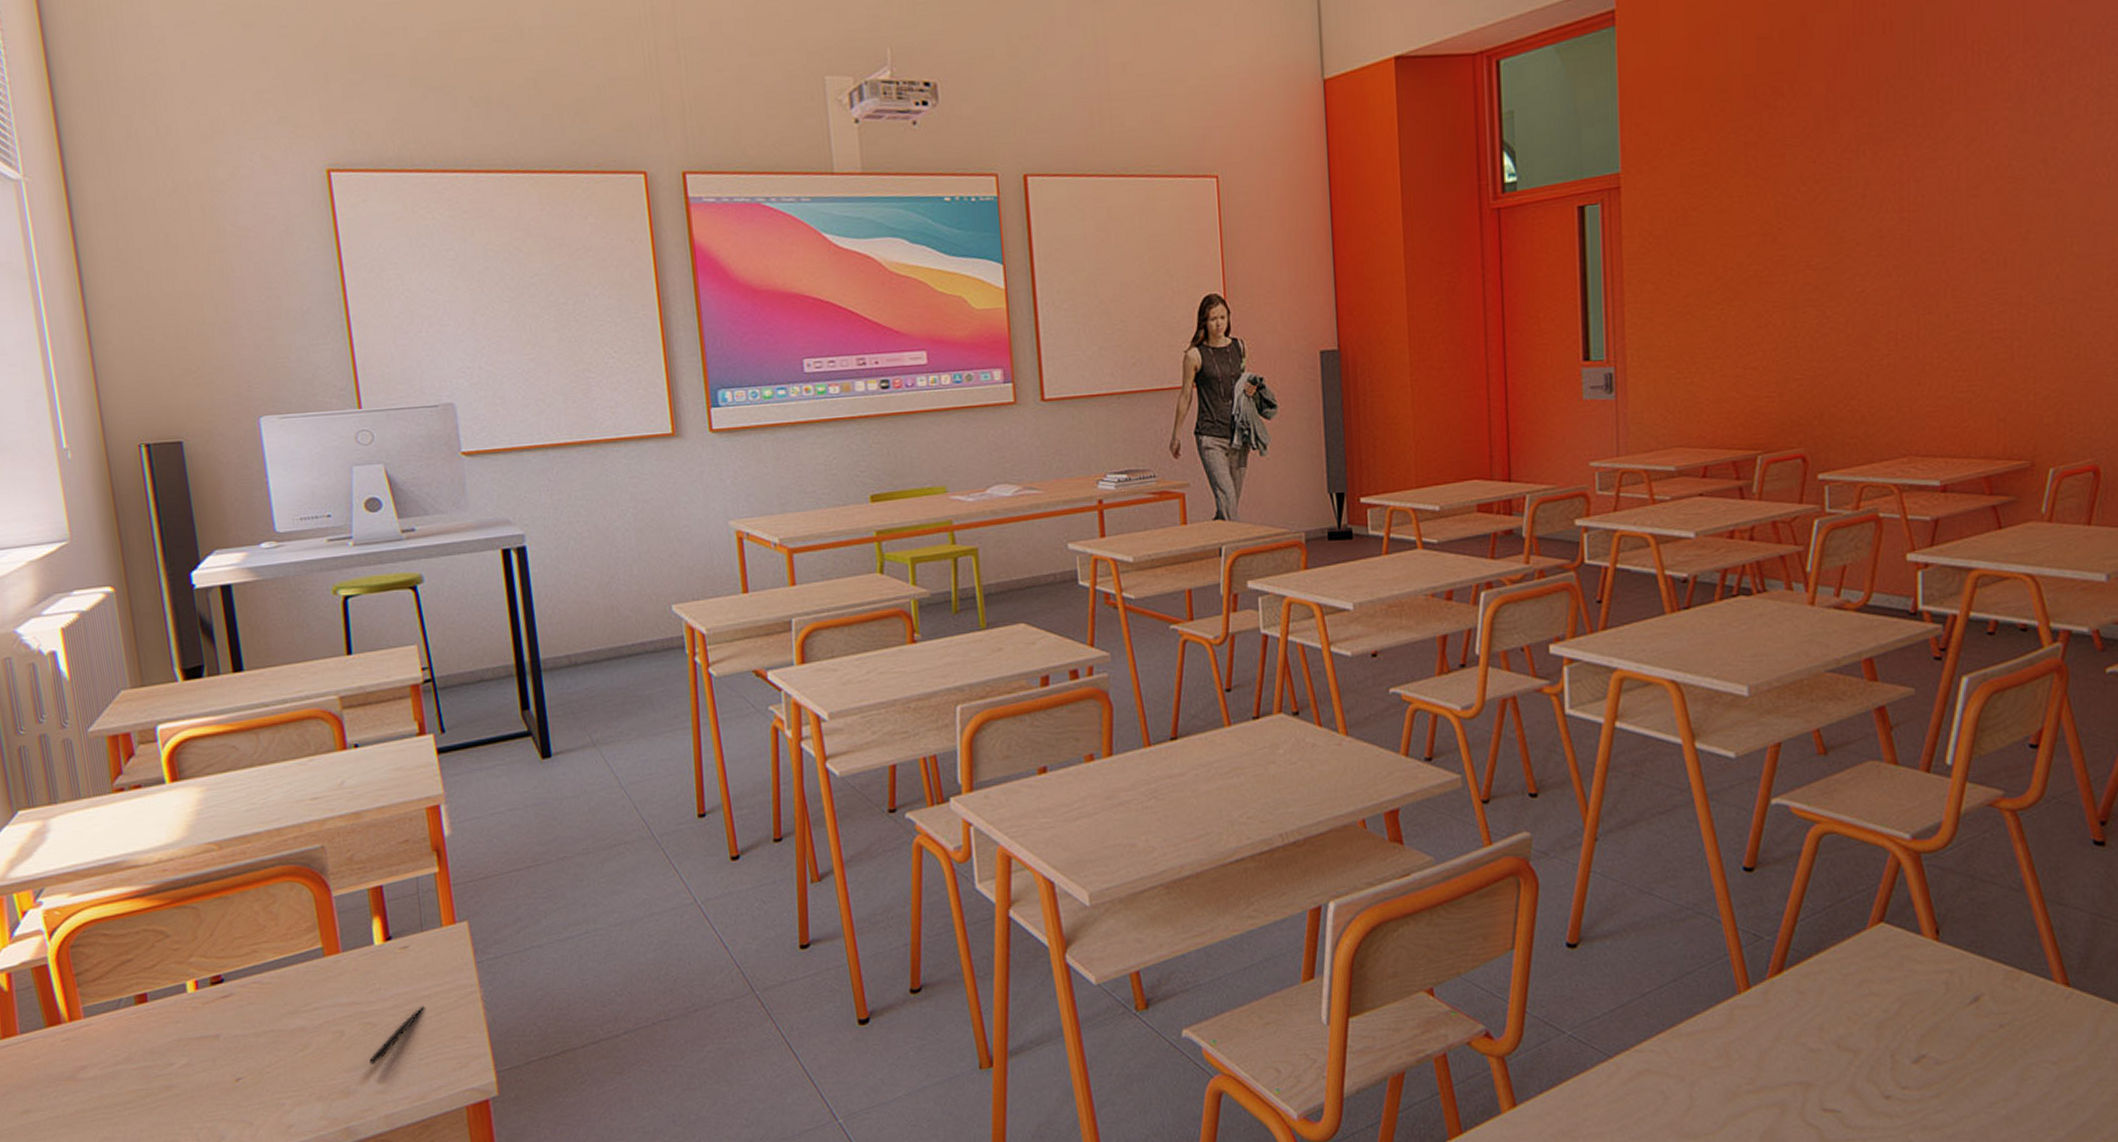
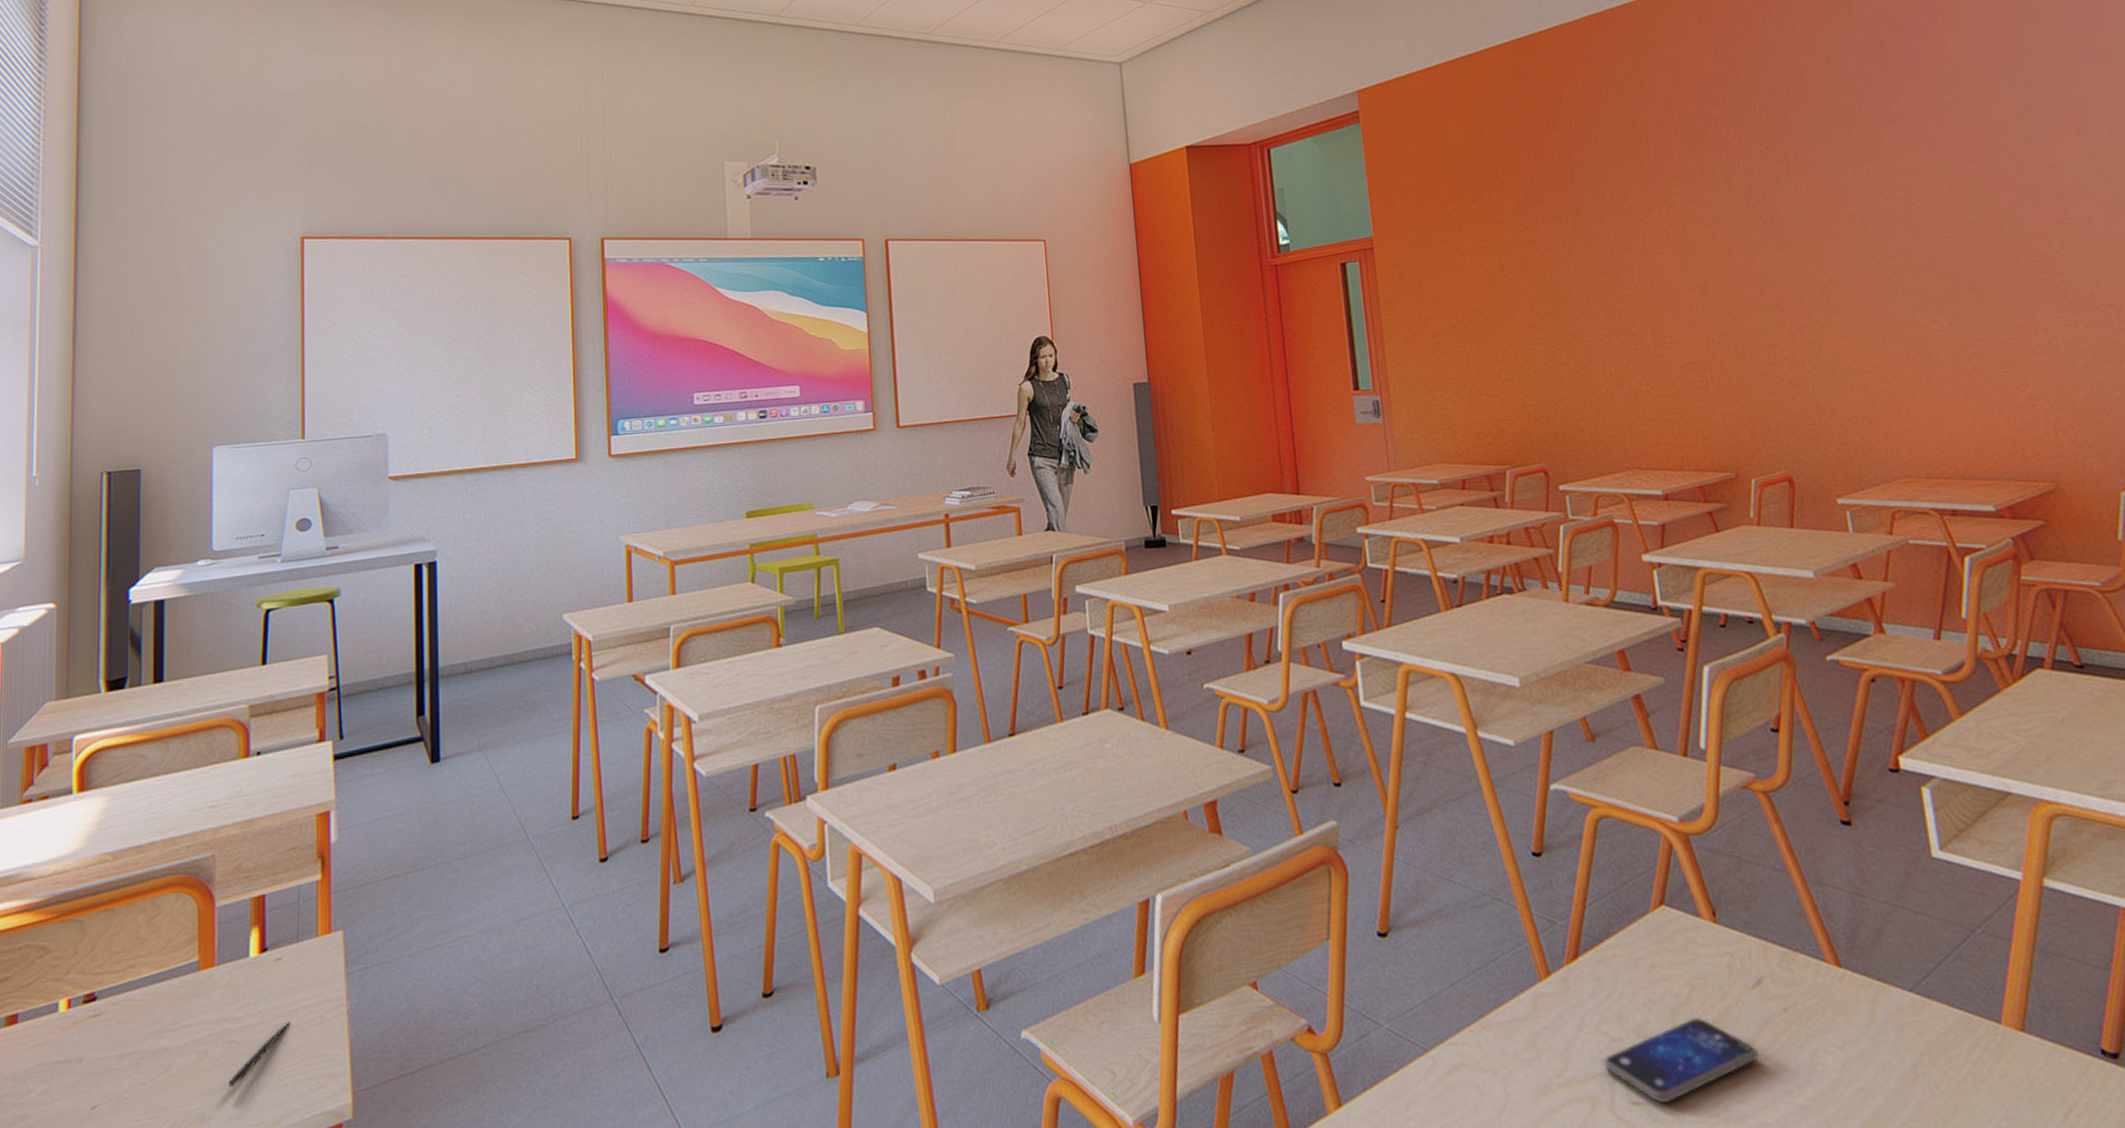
smartphone: none [1798,1032,1967,1110] -> present [1603,1018,1759,1103]

